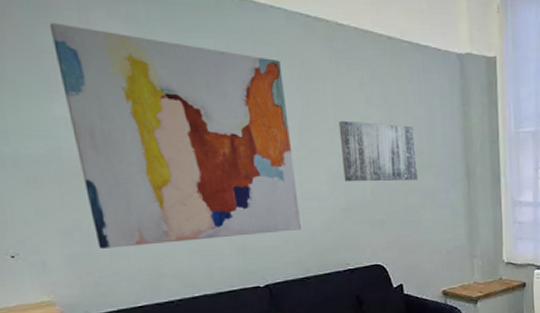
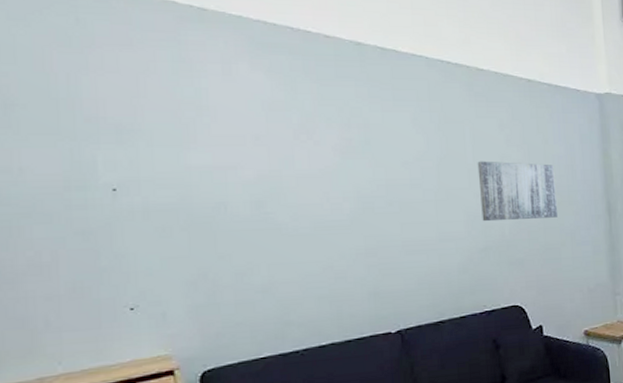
wall art: present [49,22,301,248] -> none [192,75,436,298]

